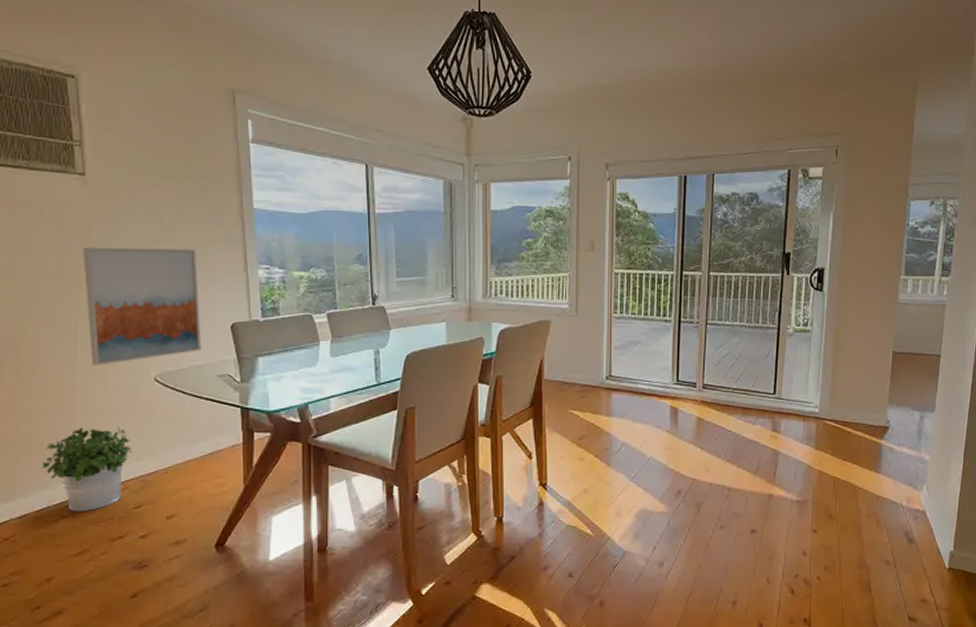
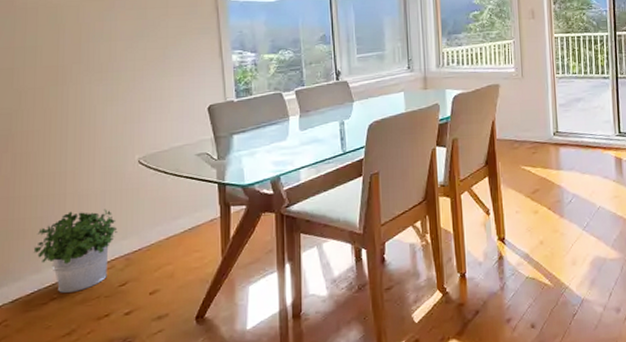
wall art: present [83,247,201,365] -> none [74,40,181,152]

